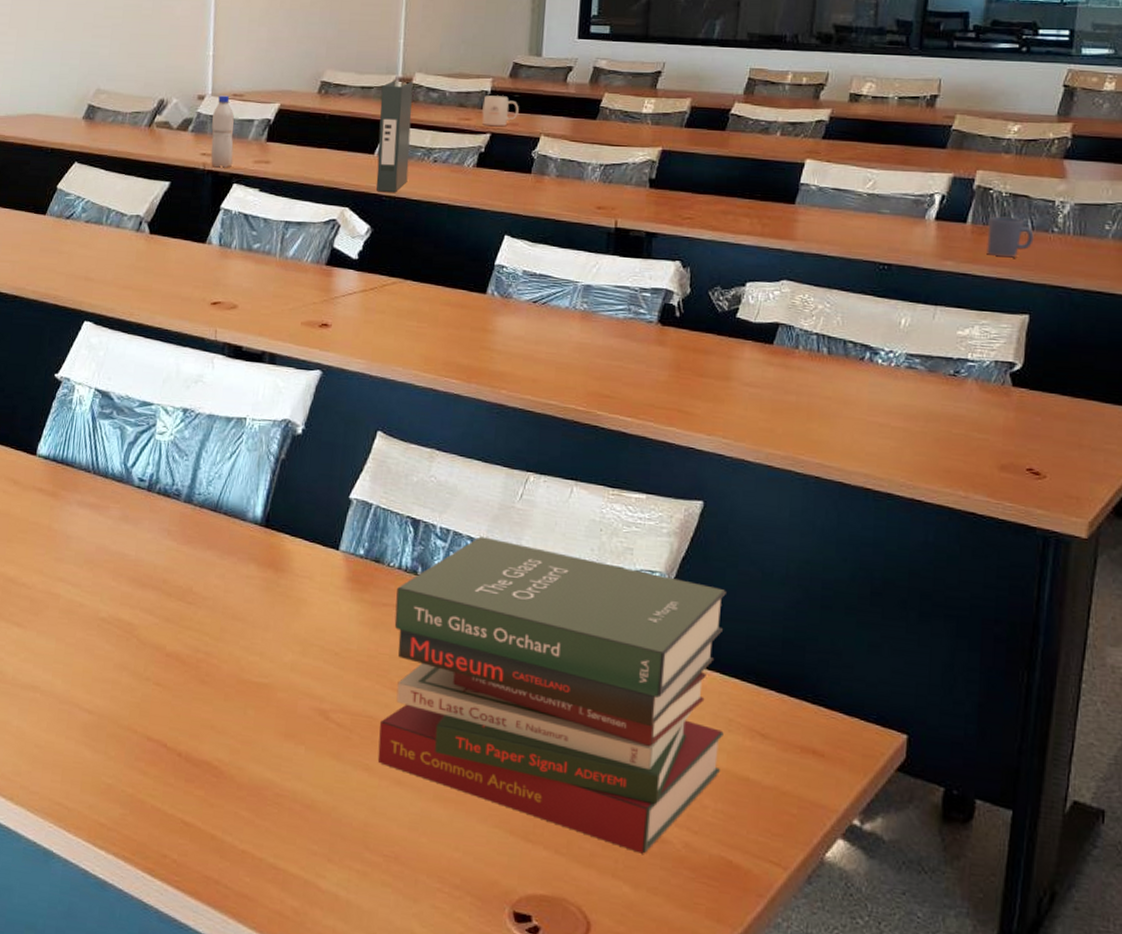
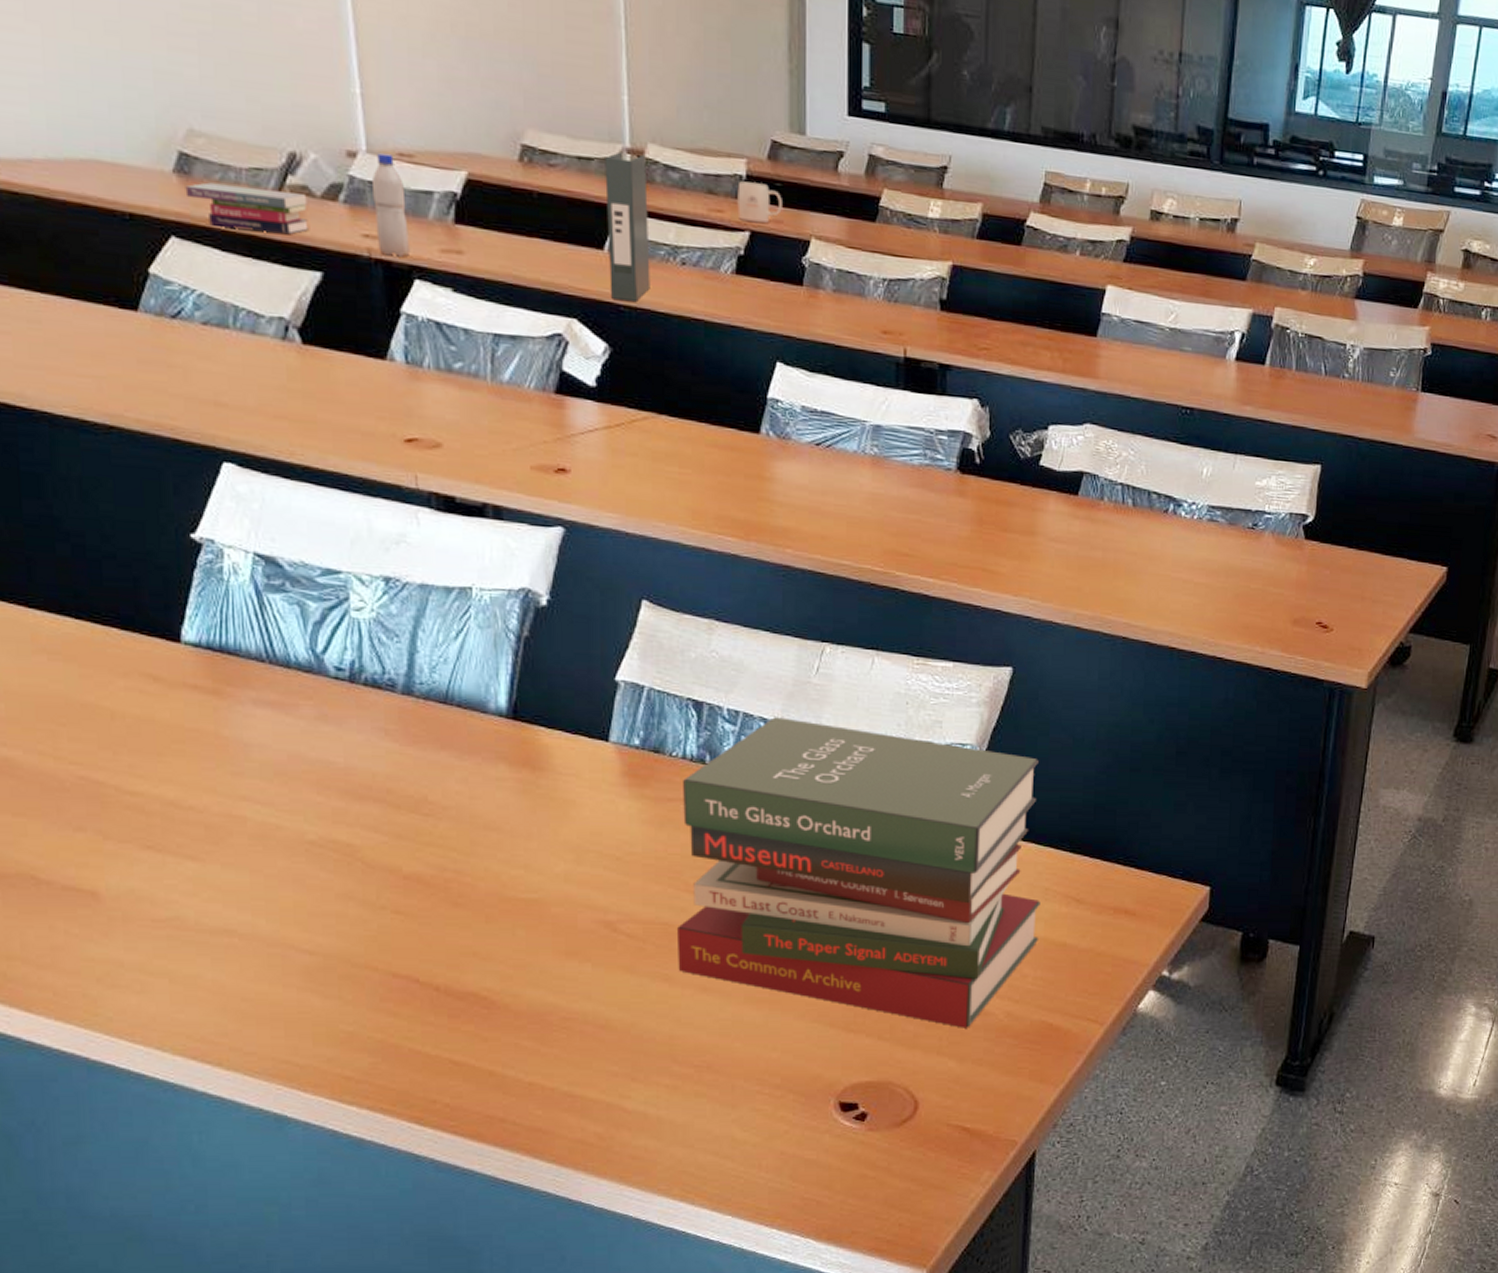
books: none [88,124,167,157] -> present [185,182,308,235]
mug: present [987,216,1034,258] -> none [1283,358,1327,404]

